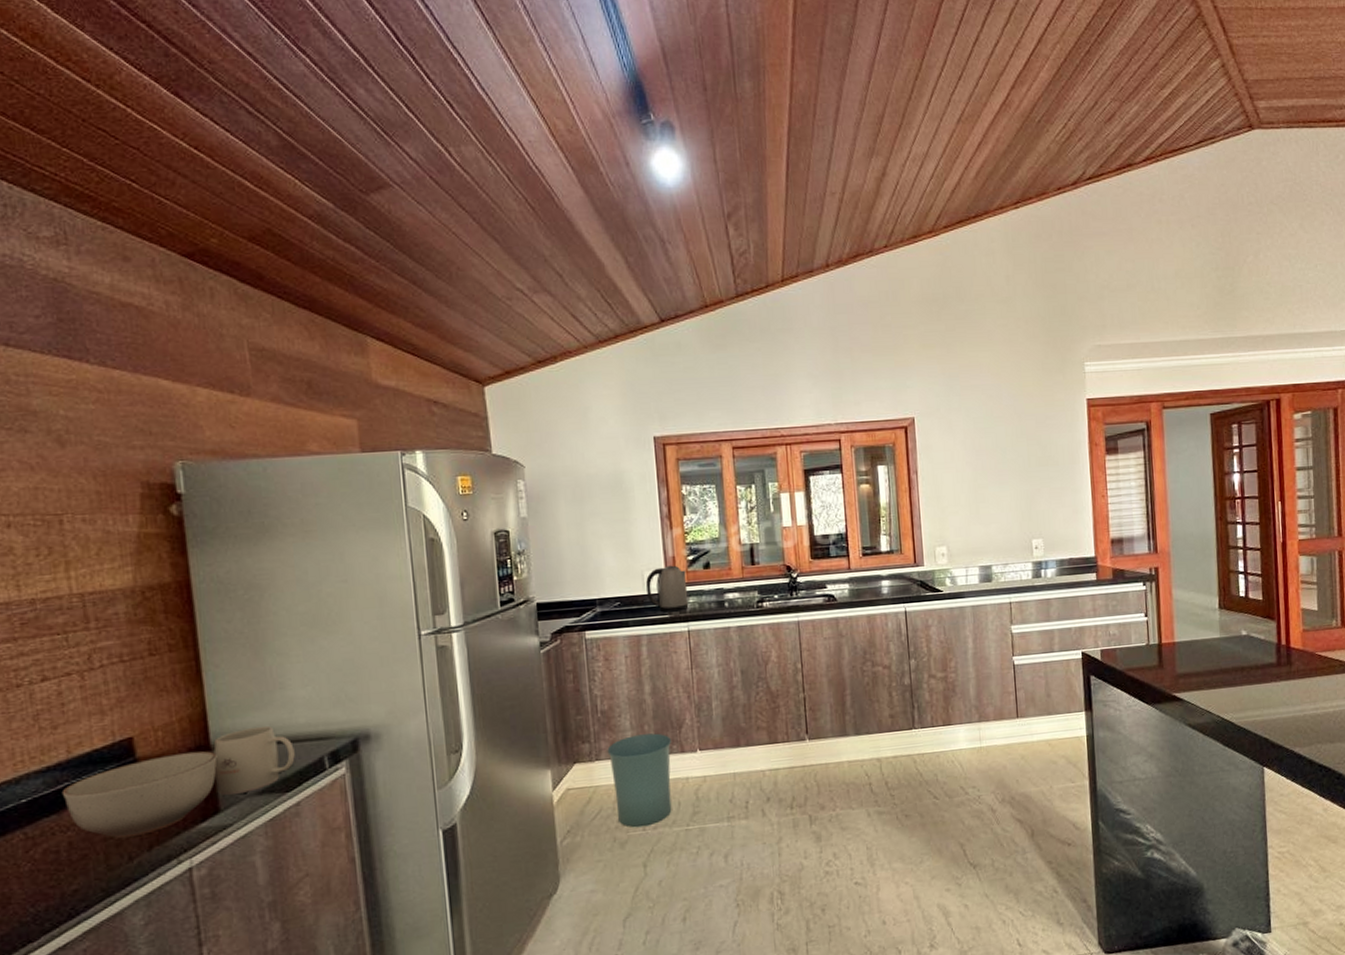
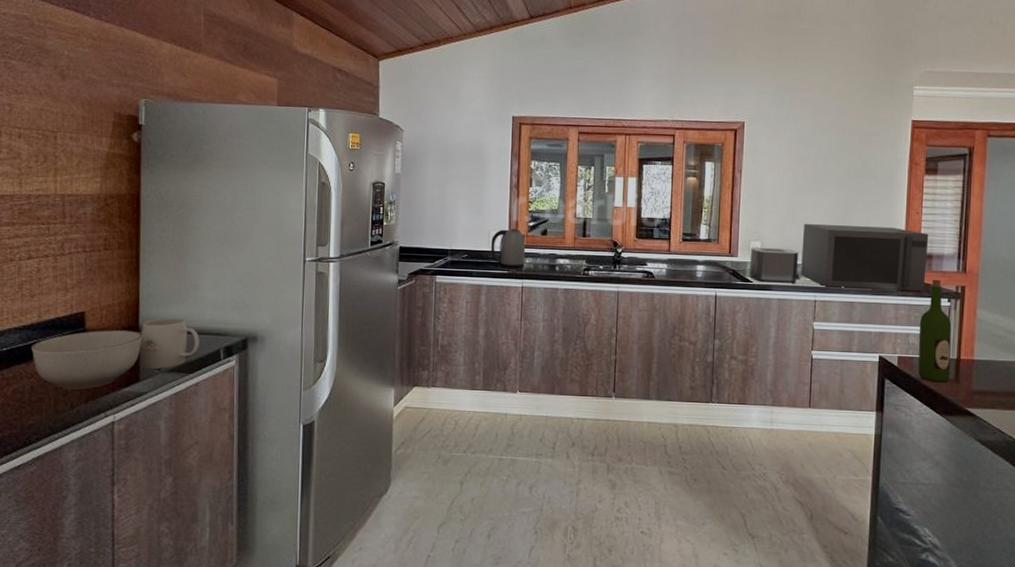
waste bin: present [607,733,672,827] -> none [442,370,497,449]
toaster: none [937,550,991,590] -> present [748,247,800,283]
microwave: none [989,514,1119,587] -> present [801,223,929,291]
wine bottle: none [1117,563,1154,671] -> present [918,279,952,383]

